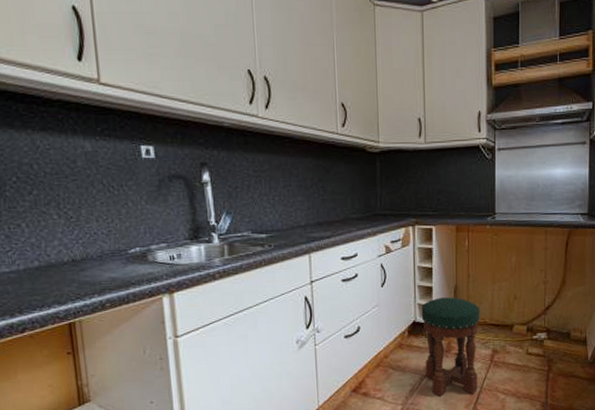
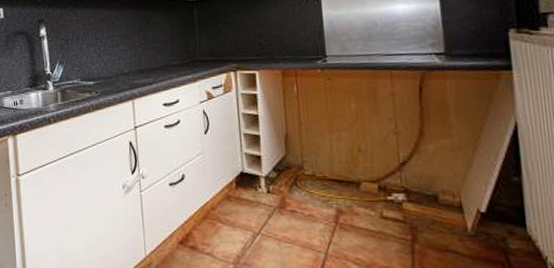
stool: present [421,297,481,397] -> none [248,147,322,260]

